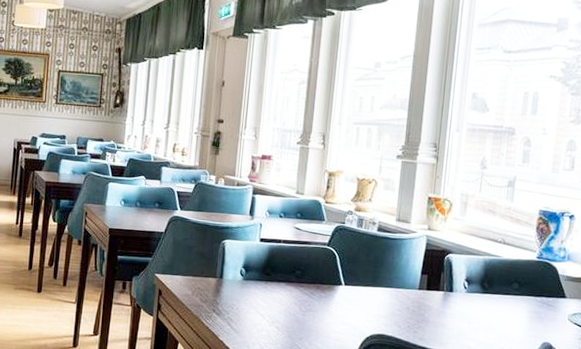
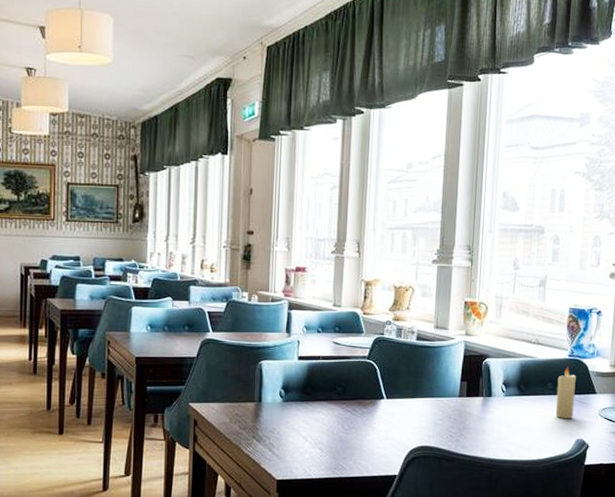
candle: none [520,268,545,321] -> present [555,366,576,418]

